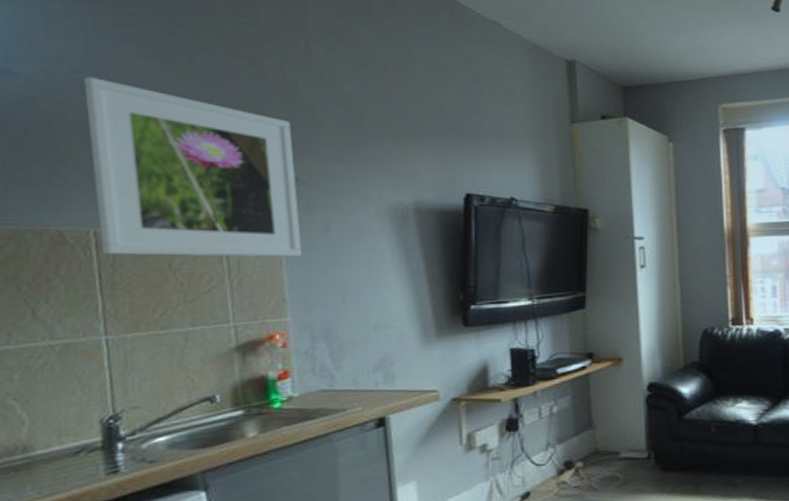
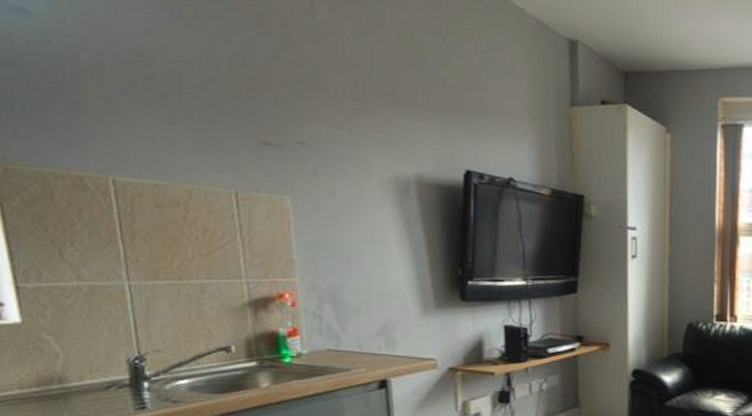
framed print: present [83,76,302,257] -> none [94,21,309,220]

